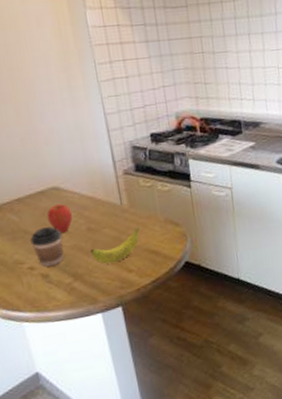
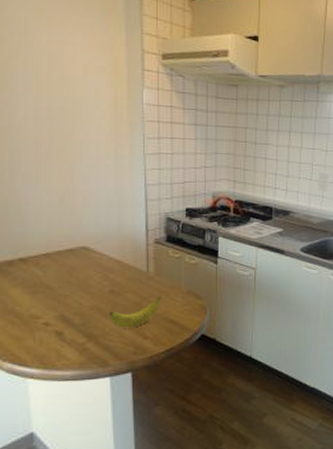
coffee cup: present [30,226,64,268] -> none [50,285,83,325]
apple: present [46,204,73,234] -> none [72,264,97,293]

